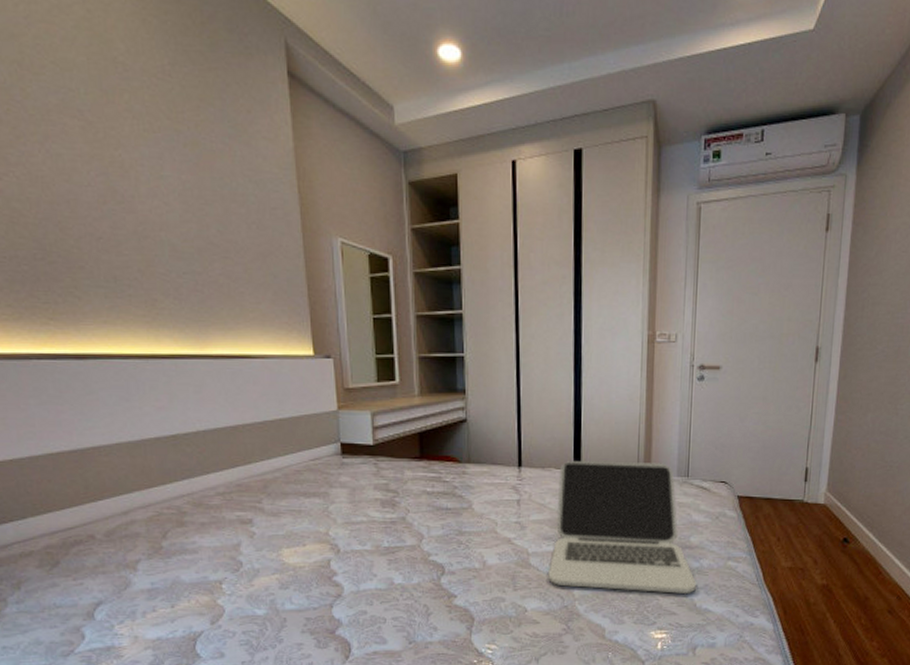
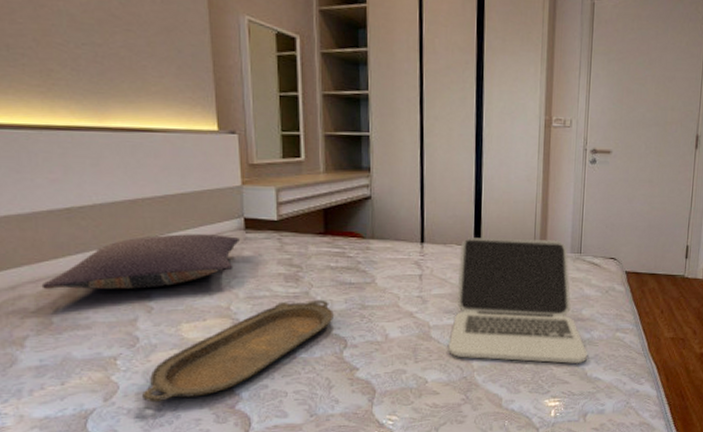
pillow: none [151,459,337,514] -> present [41,234,239,289]
serving tray: none [245,525,431,627] -> present [141,299,334,403]

